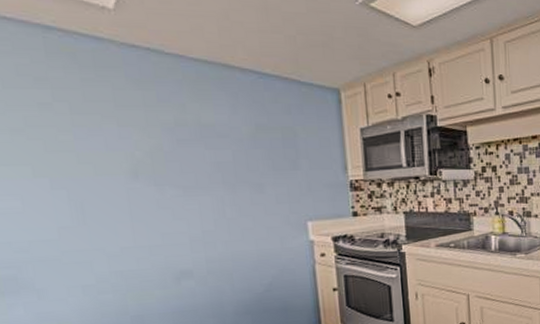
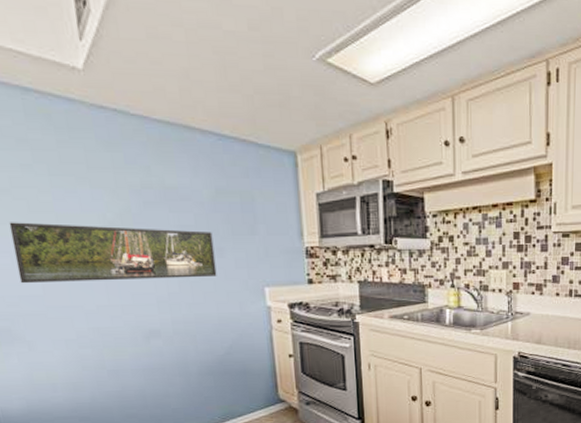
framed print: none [21,162,256,228] -> present [9,222,217,284]

